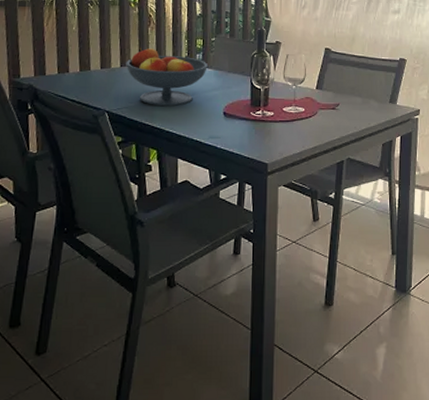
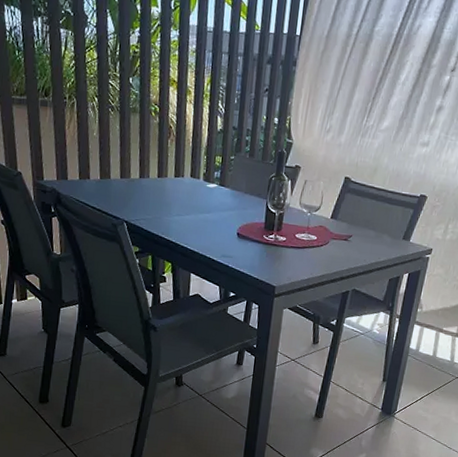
fruit bowl: present [126,48,209,107] -> none [144,160,226,222]

